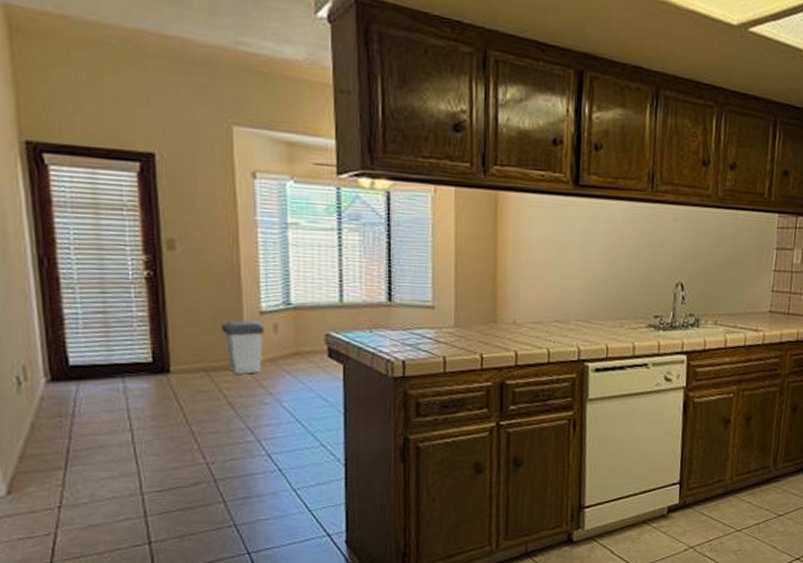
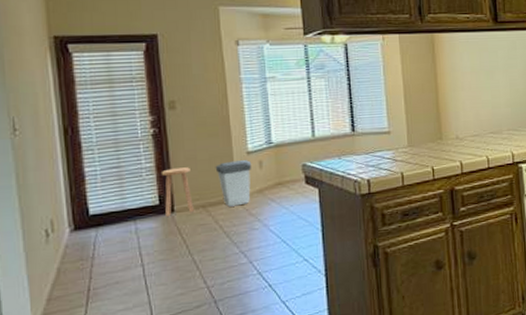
stool: none [155,321,194,379] -> present [160,167,194,218]

